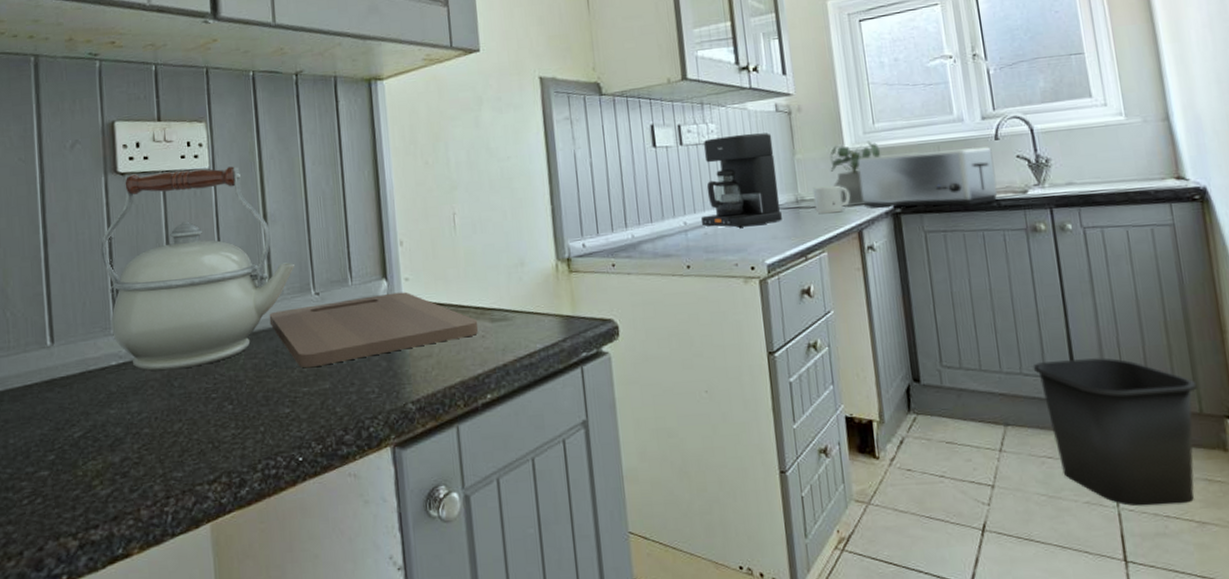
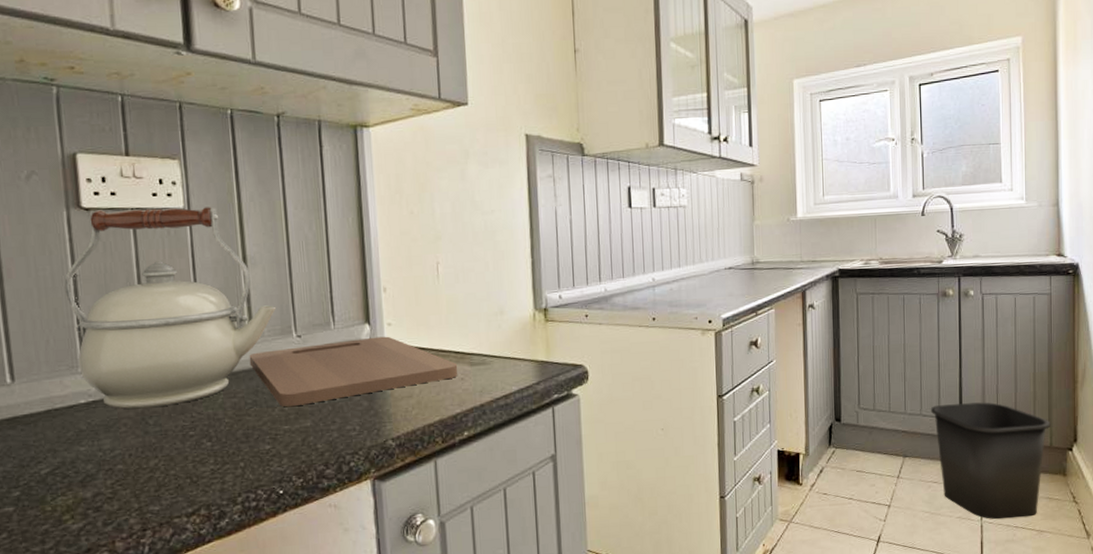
coffee maker: present [700,133,782,228] -> none [667,199,739,285]
mug: present [812,185,851,214] -> none [767,250,798,275]
potted plant: present [829,140,881,206] -> none [783,211,827,269]
toaster: present [857,147,998,207] -> none [807,221,919,273]

